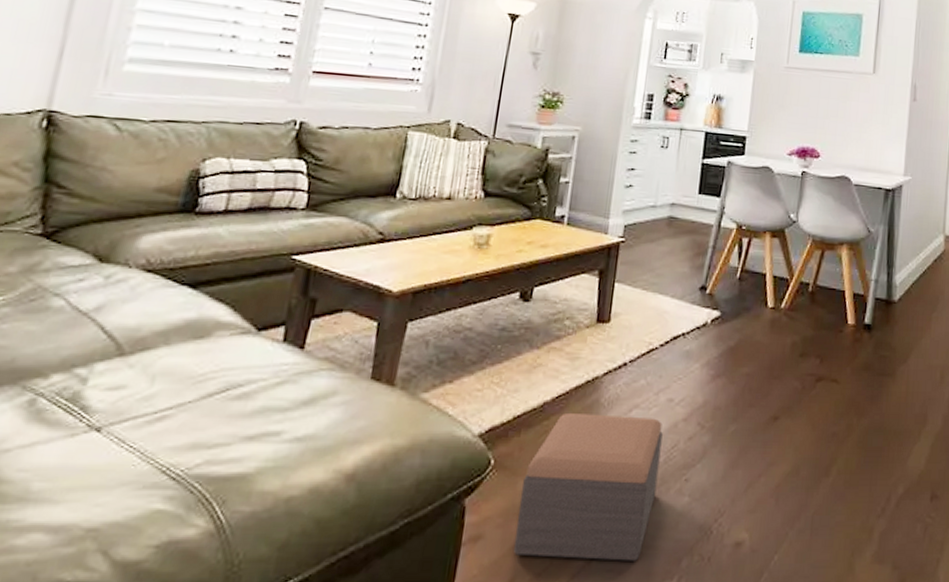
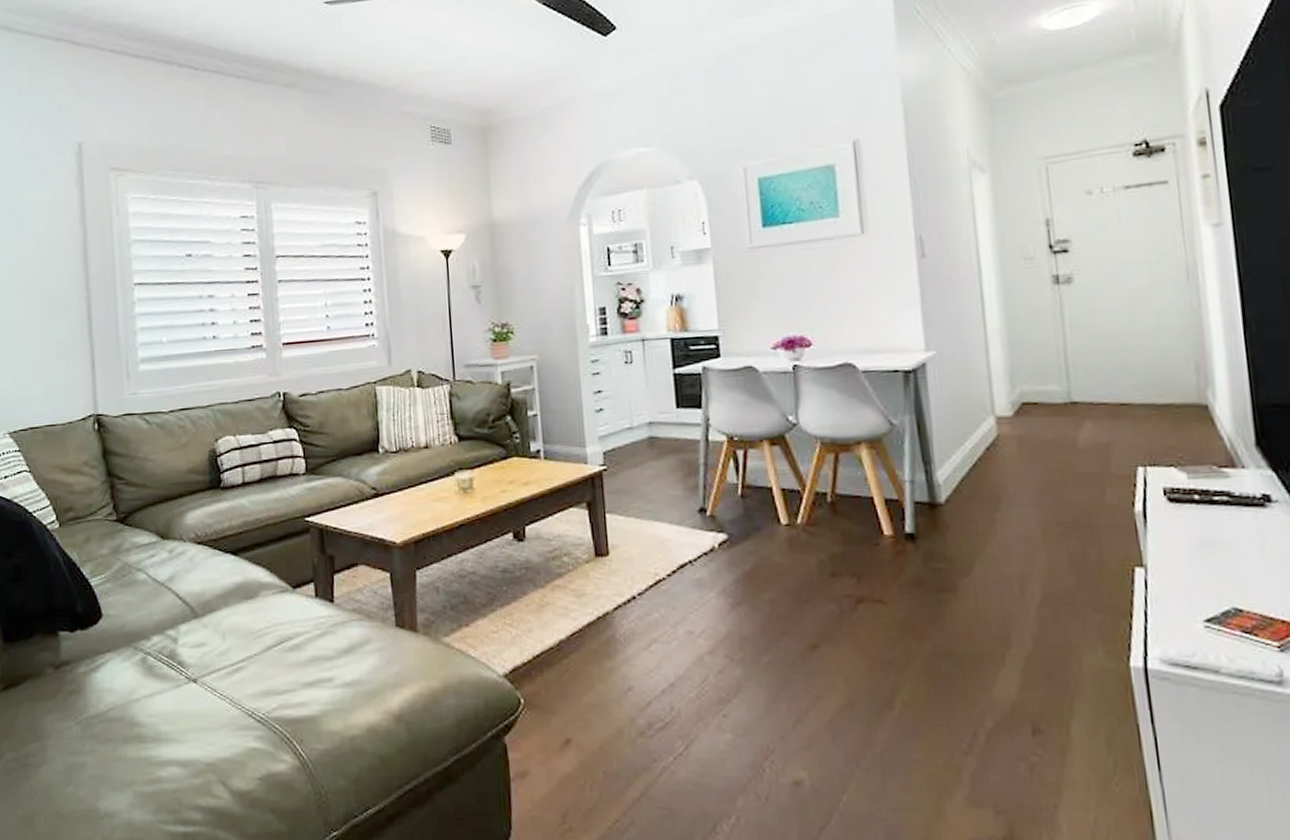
footstool: present [513,412,663,561] -> none [556,649,695,799]

